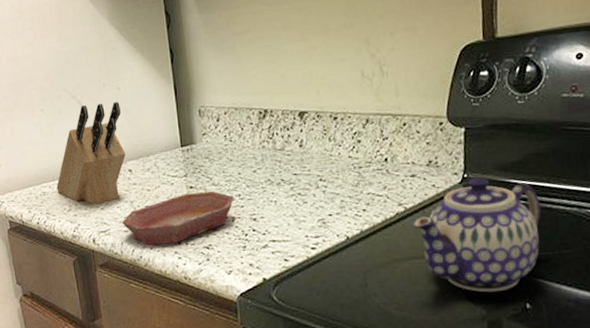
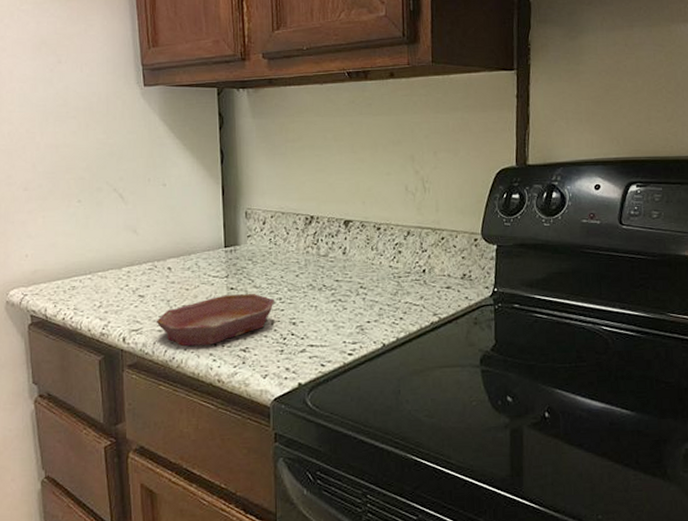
knife block: present [56,101,126,205] -> none [88,197,167,302]
teapot: present [412,177,542,293] -> none [445,291,561,401]

